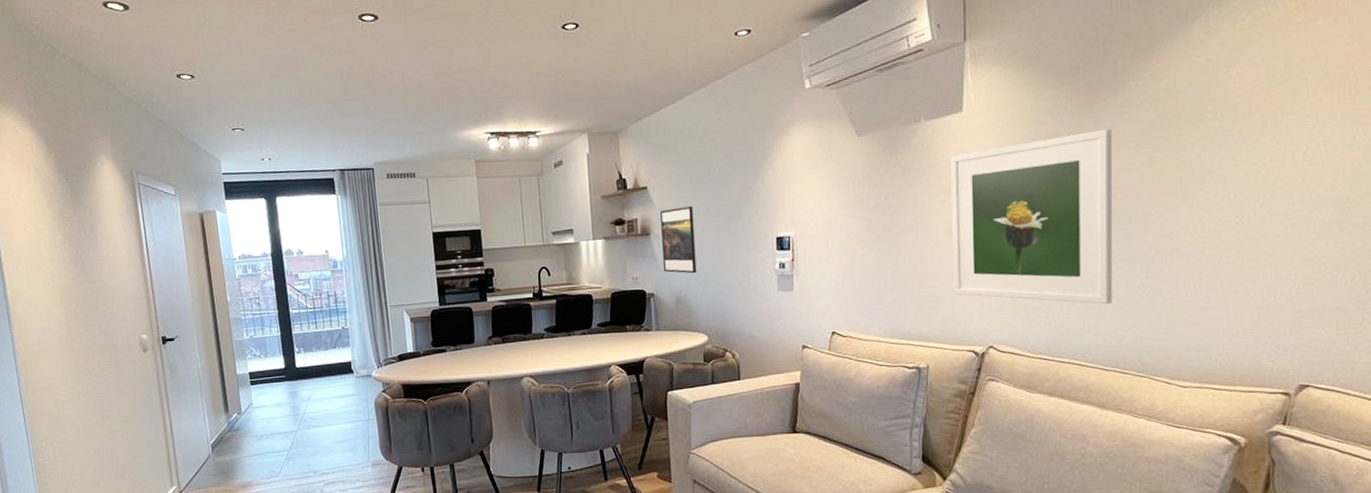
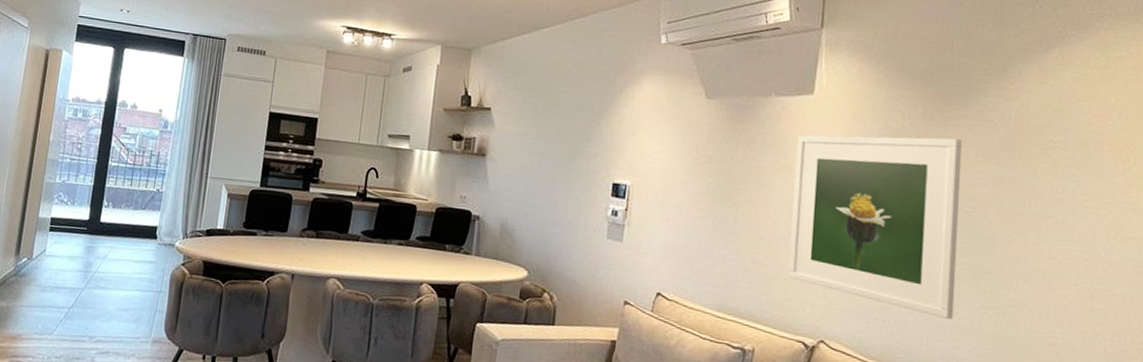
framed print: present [660,205,697,274] -> none [494,134,533,204]

